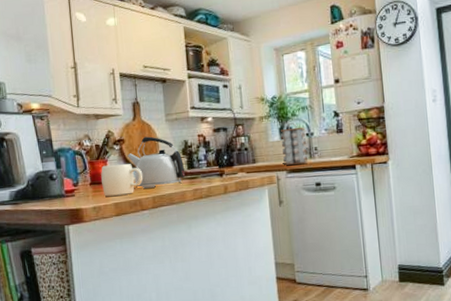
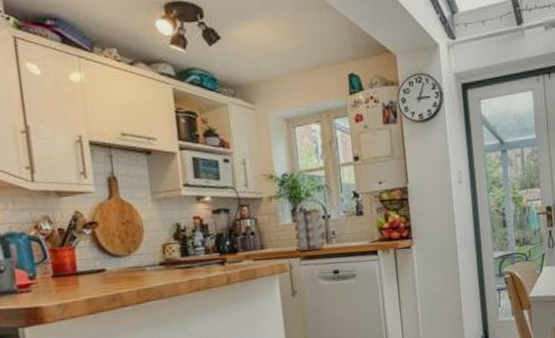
mug: present [101,163,143,196] -> none [67,250,123,291]
kettle: present [127,136,186,188] -> none [101,218,179,280]

